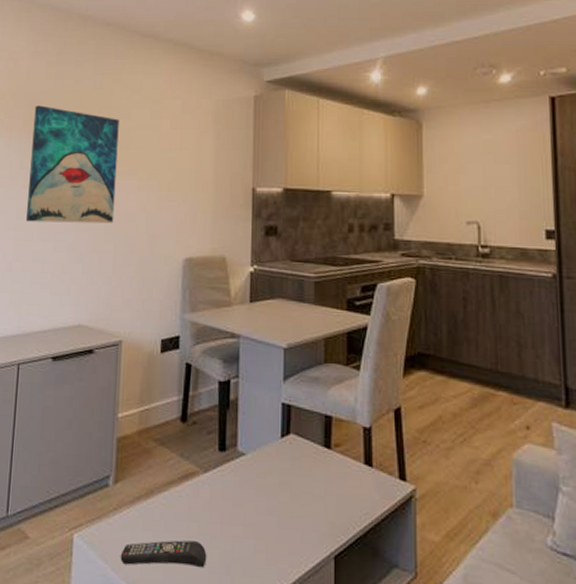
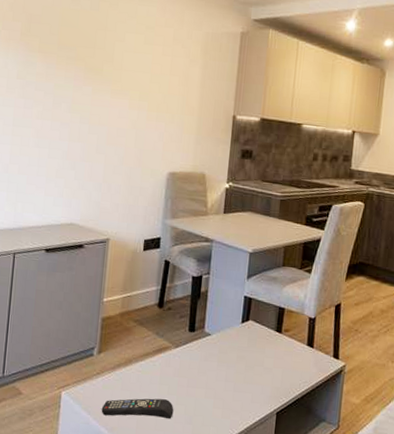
wall art: present [25,105,119,224] -> none [22,20,114,137]

